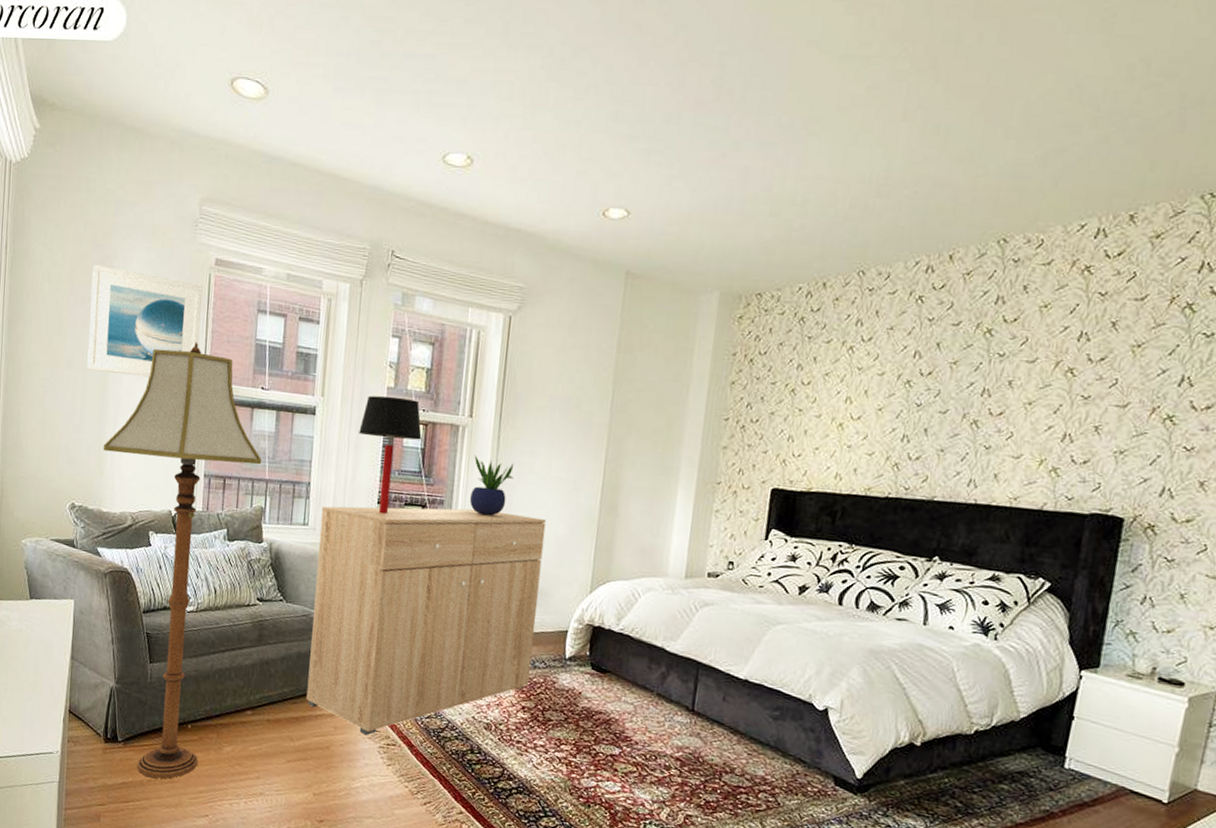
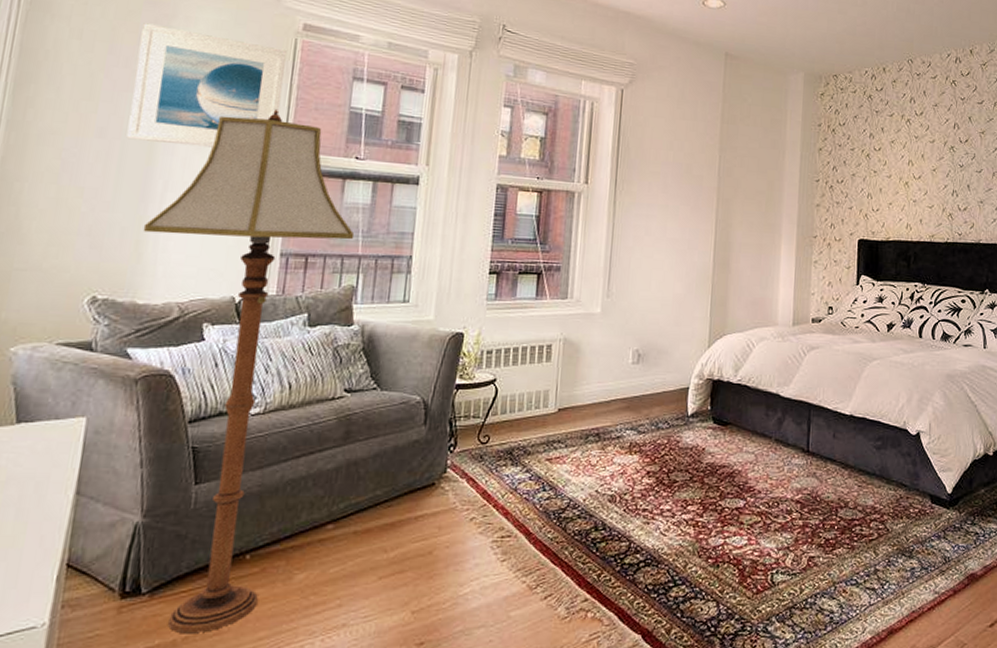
dresser: present [306,506,547,736] -> none [404,274,664,531]
table lamp: present [359,395,422,515] -> none [468,164,536,285]
potted plant: present [469,455,515,516] -> none [587,220,631,280]

